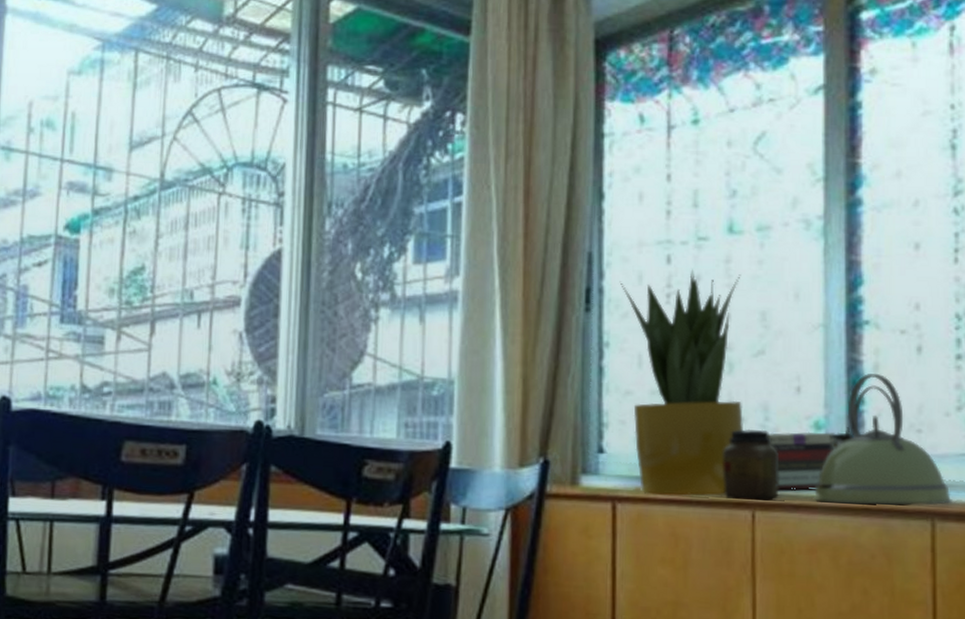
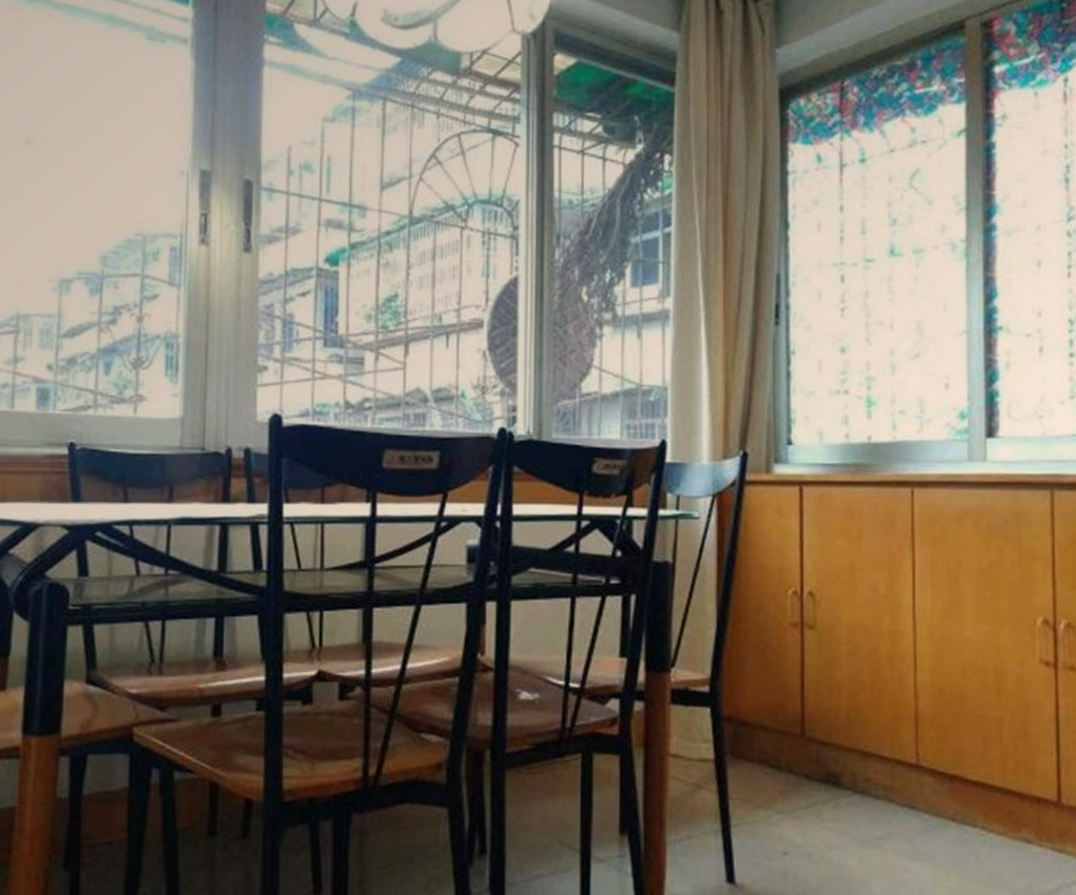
planter: present [619,269,743,497] -> none [803,287,904,479]
jar: present [722,429,780,500] -> none [888,420,933,480]
books: present [768,431,835,490] -> none [923,421,976,470]
kettle: present [813,373,953,507] -> none [959,370,1067,480]

